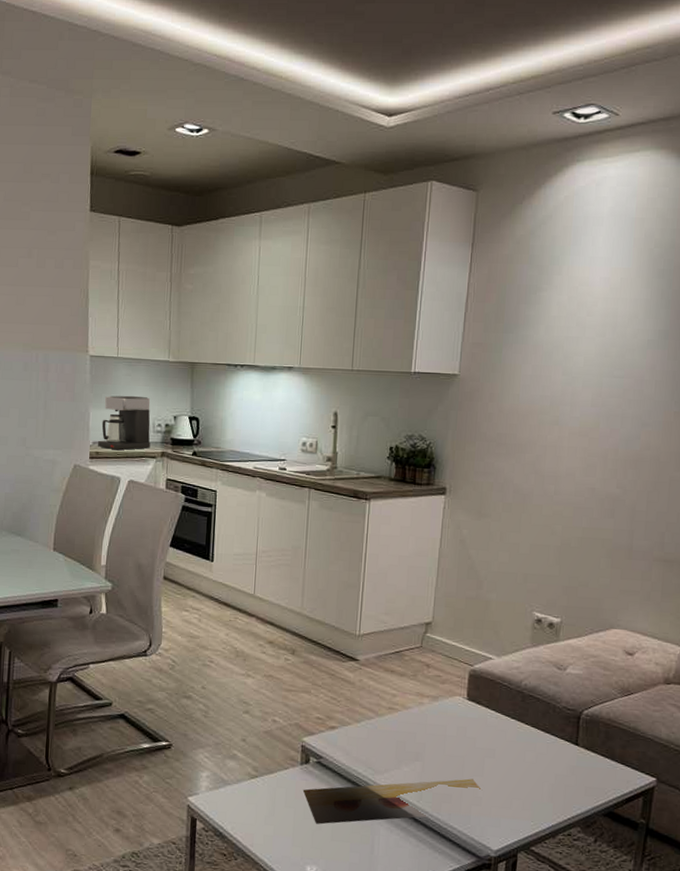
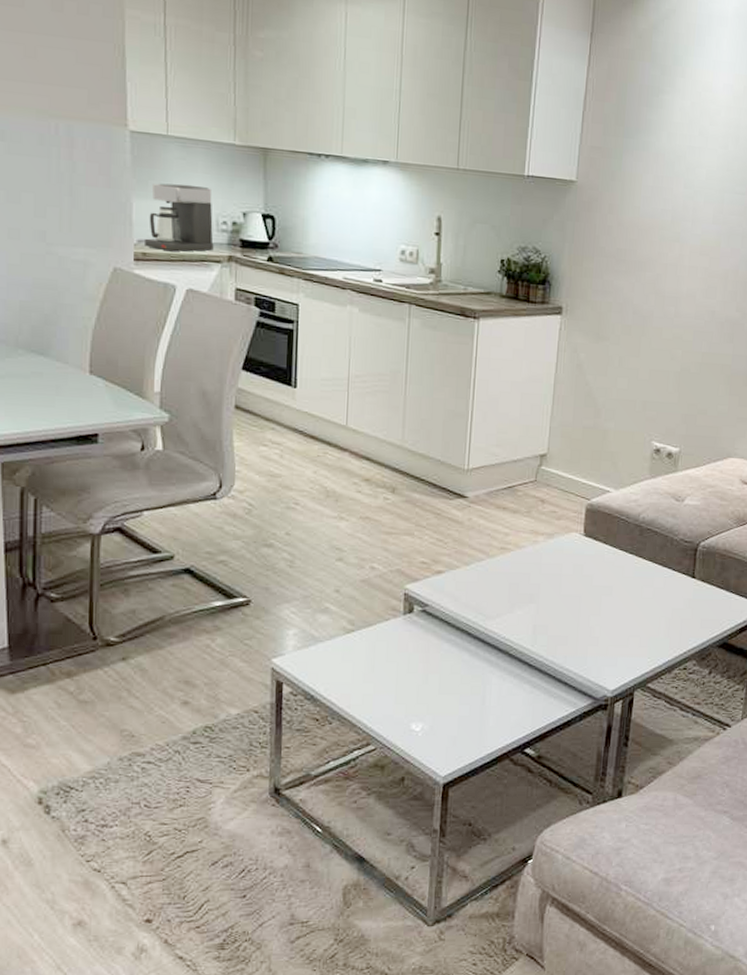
painting: present [302,778,483,825] -> none [406,618,600,678]

